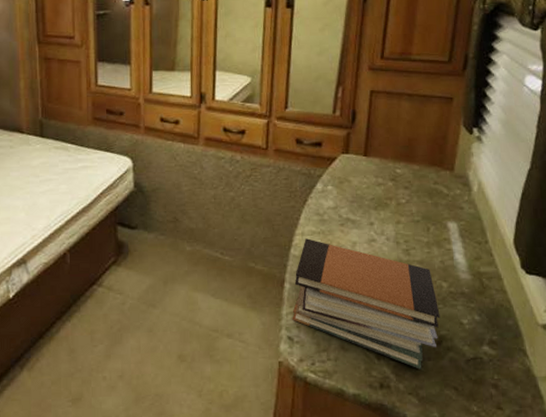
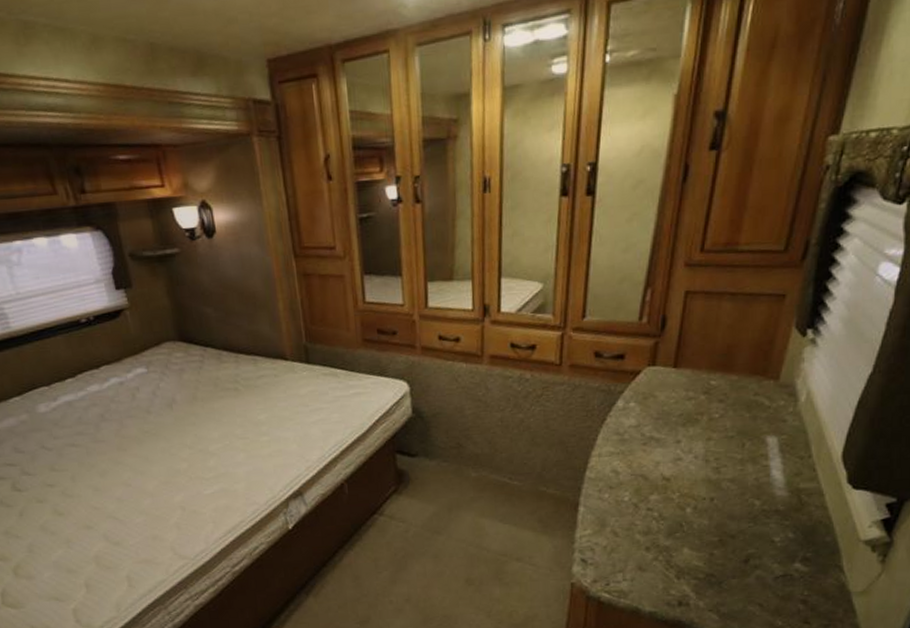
book stack: present [292,238,440,369] -> none [586,459,750,587]

